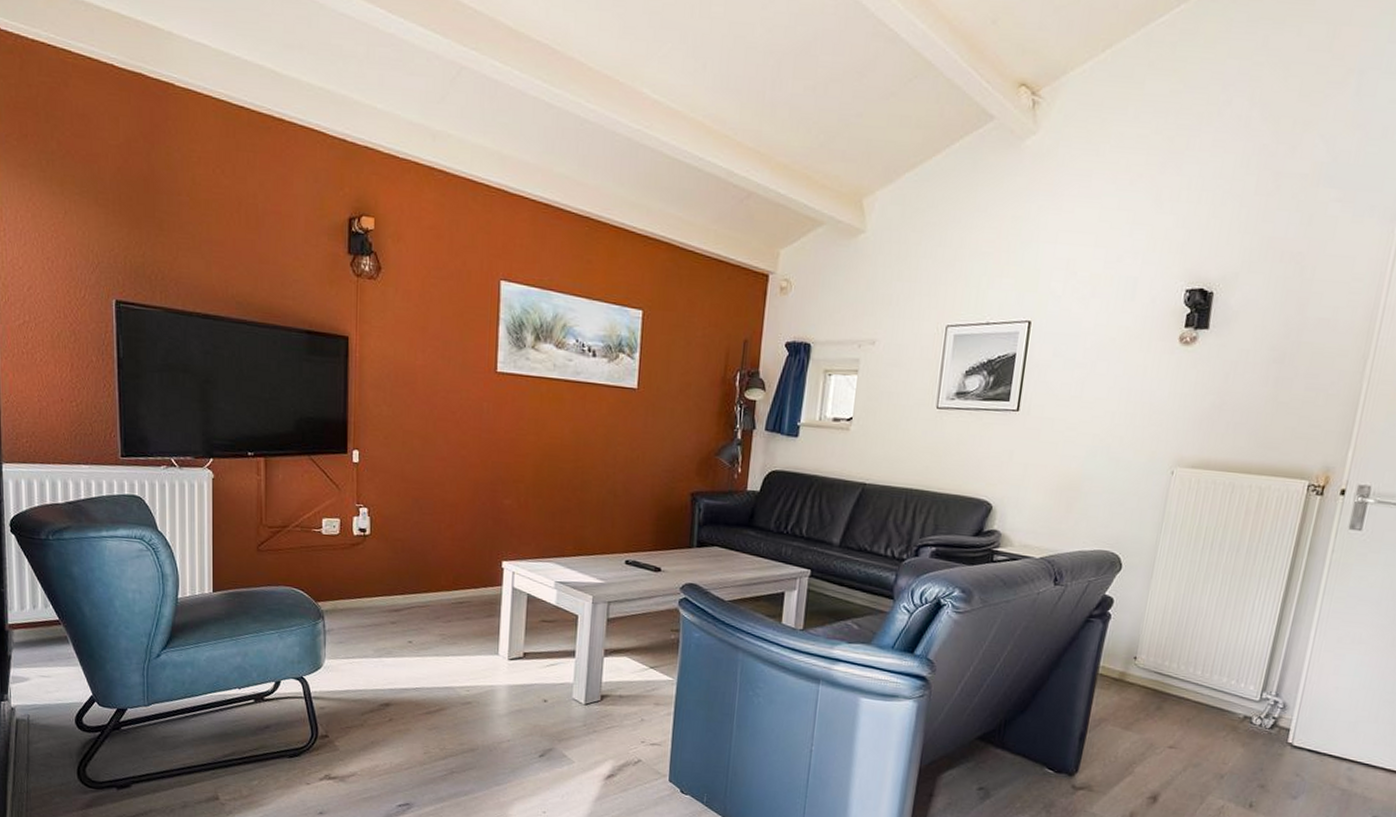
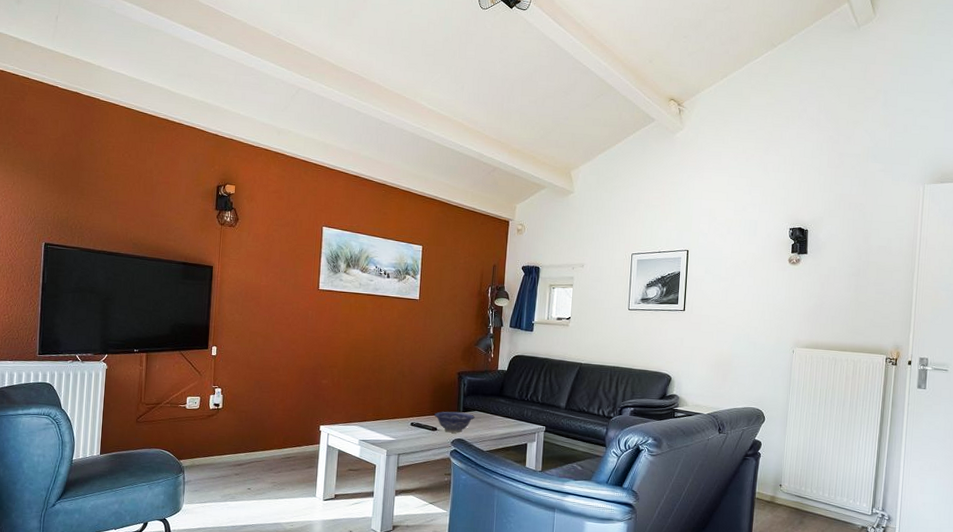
decorative bowl: none [657,546,714,576] -> present [434,411,475,433]

